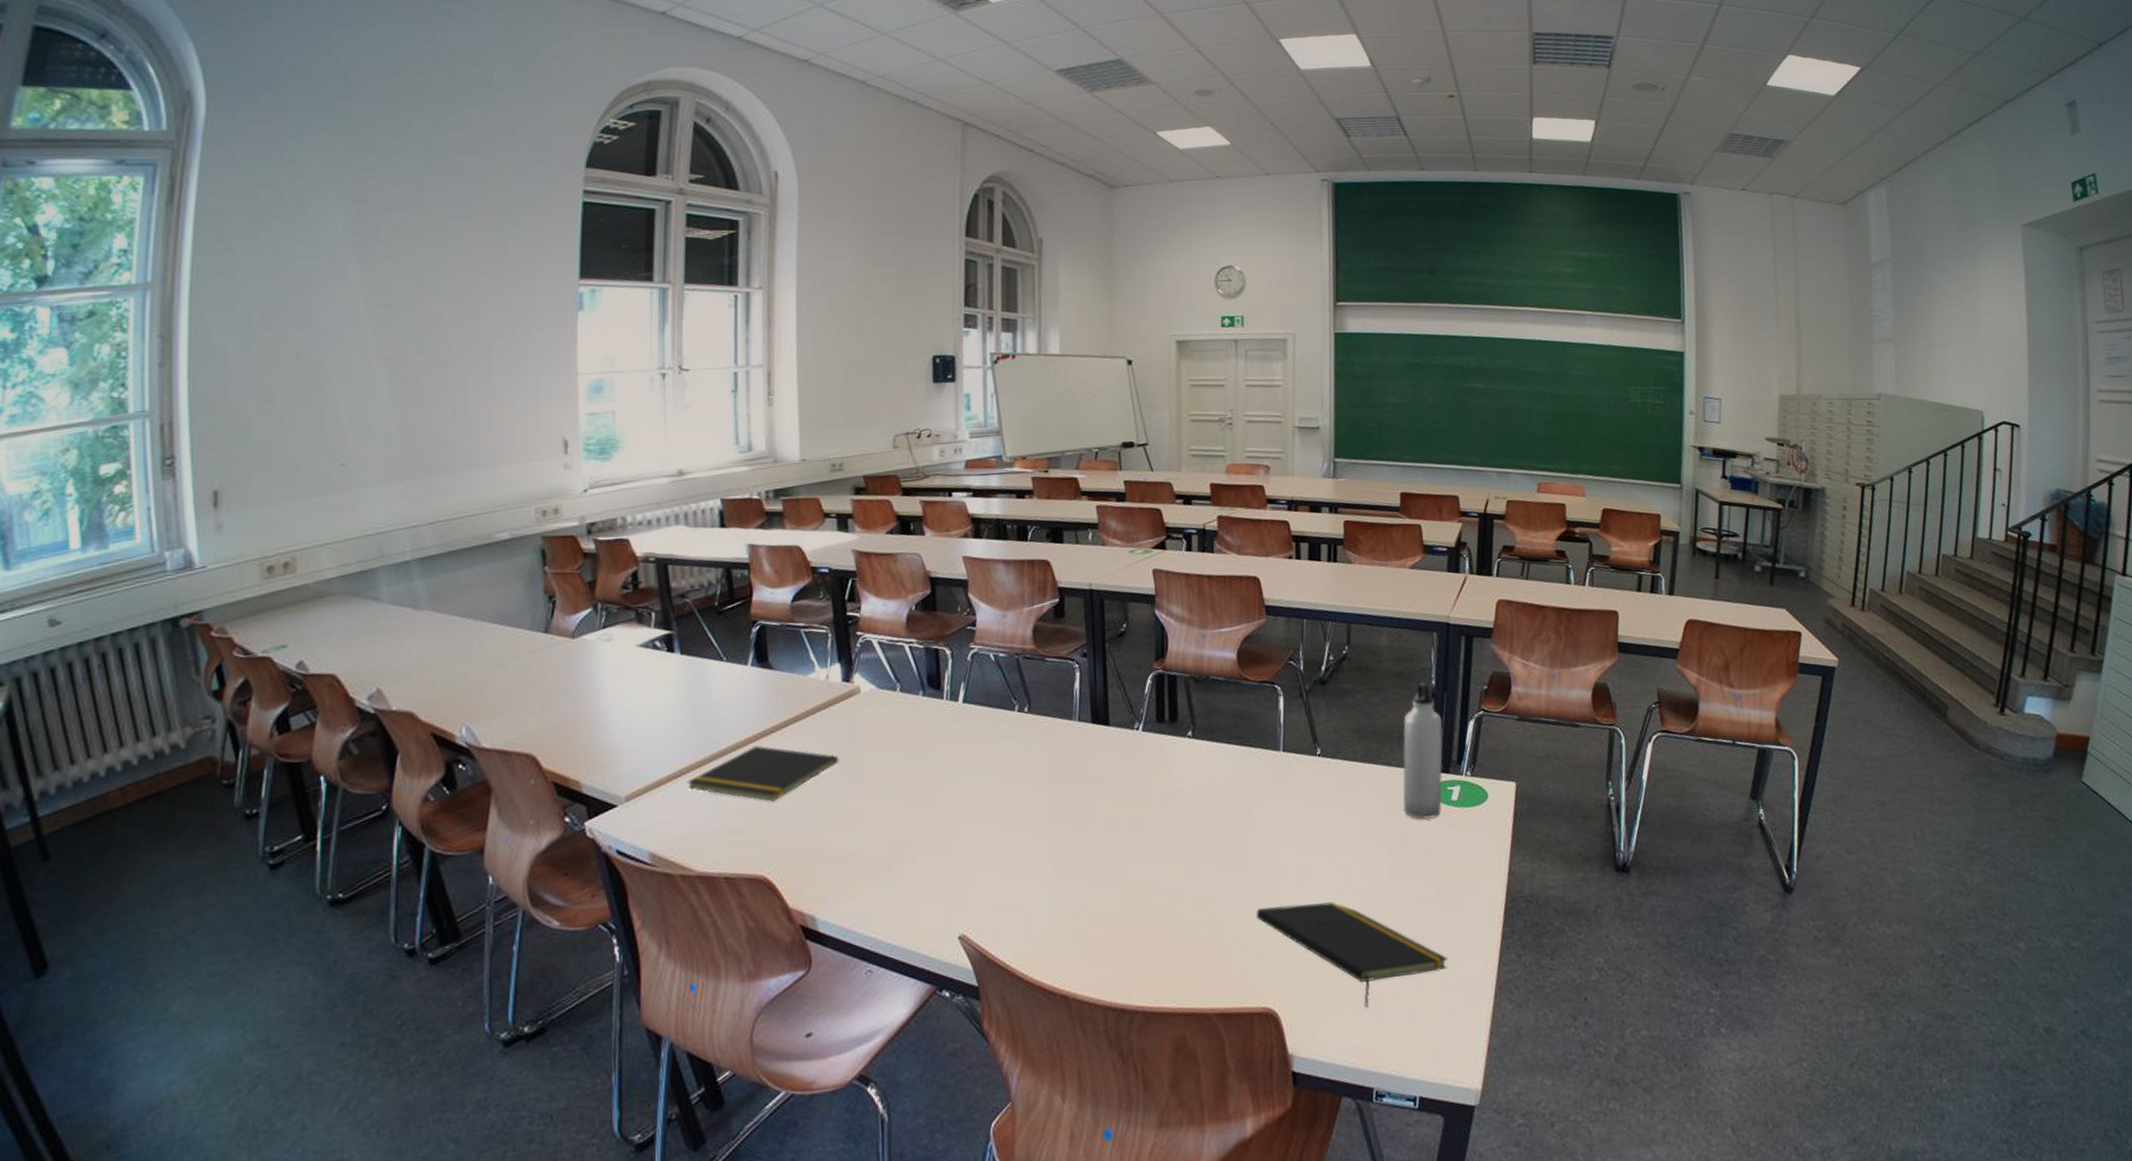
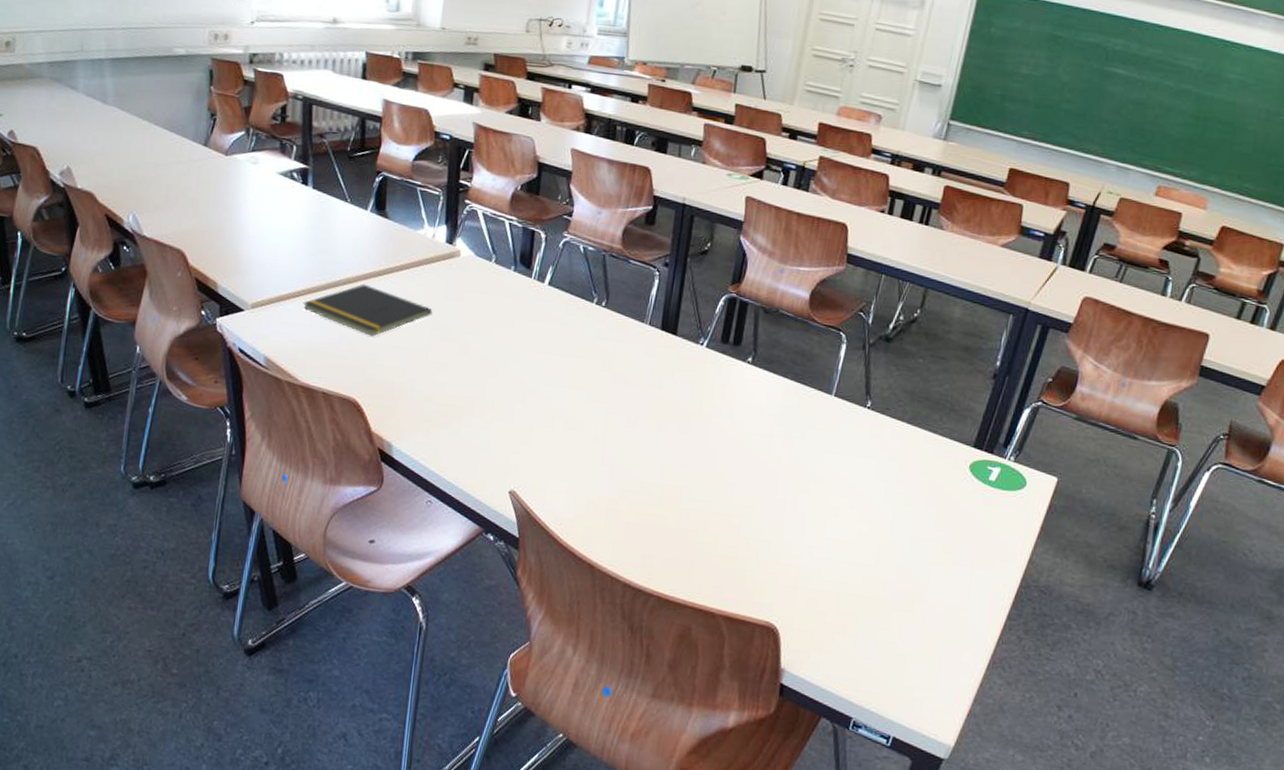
notepad: present [1255,901,1448,1008] -> none [776,533,950,647]
water bottle: present [1402,681,1443,820] -> none [939,360,998,493]

